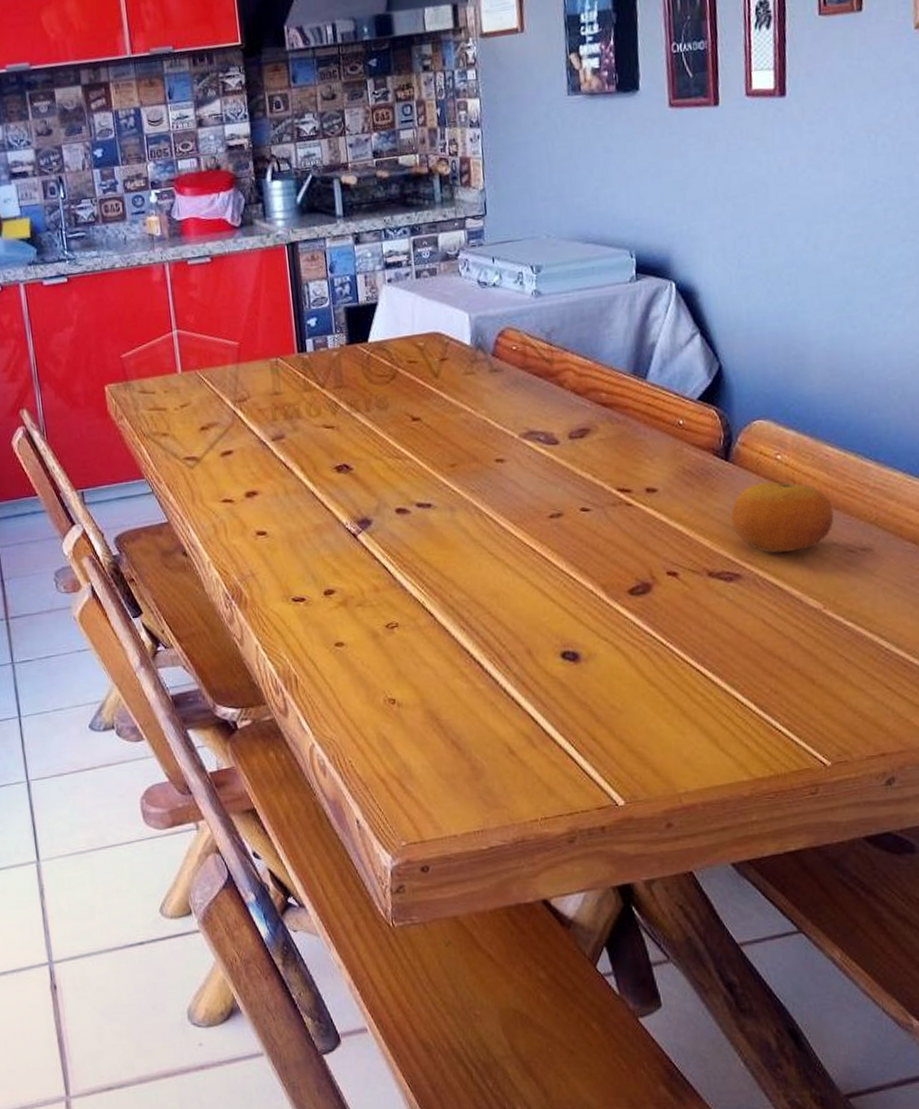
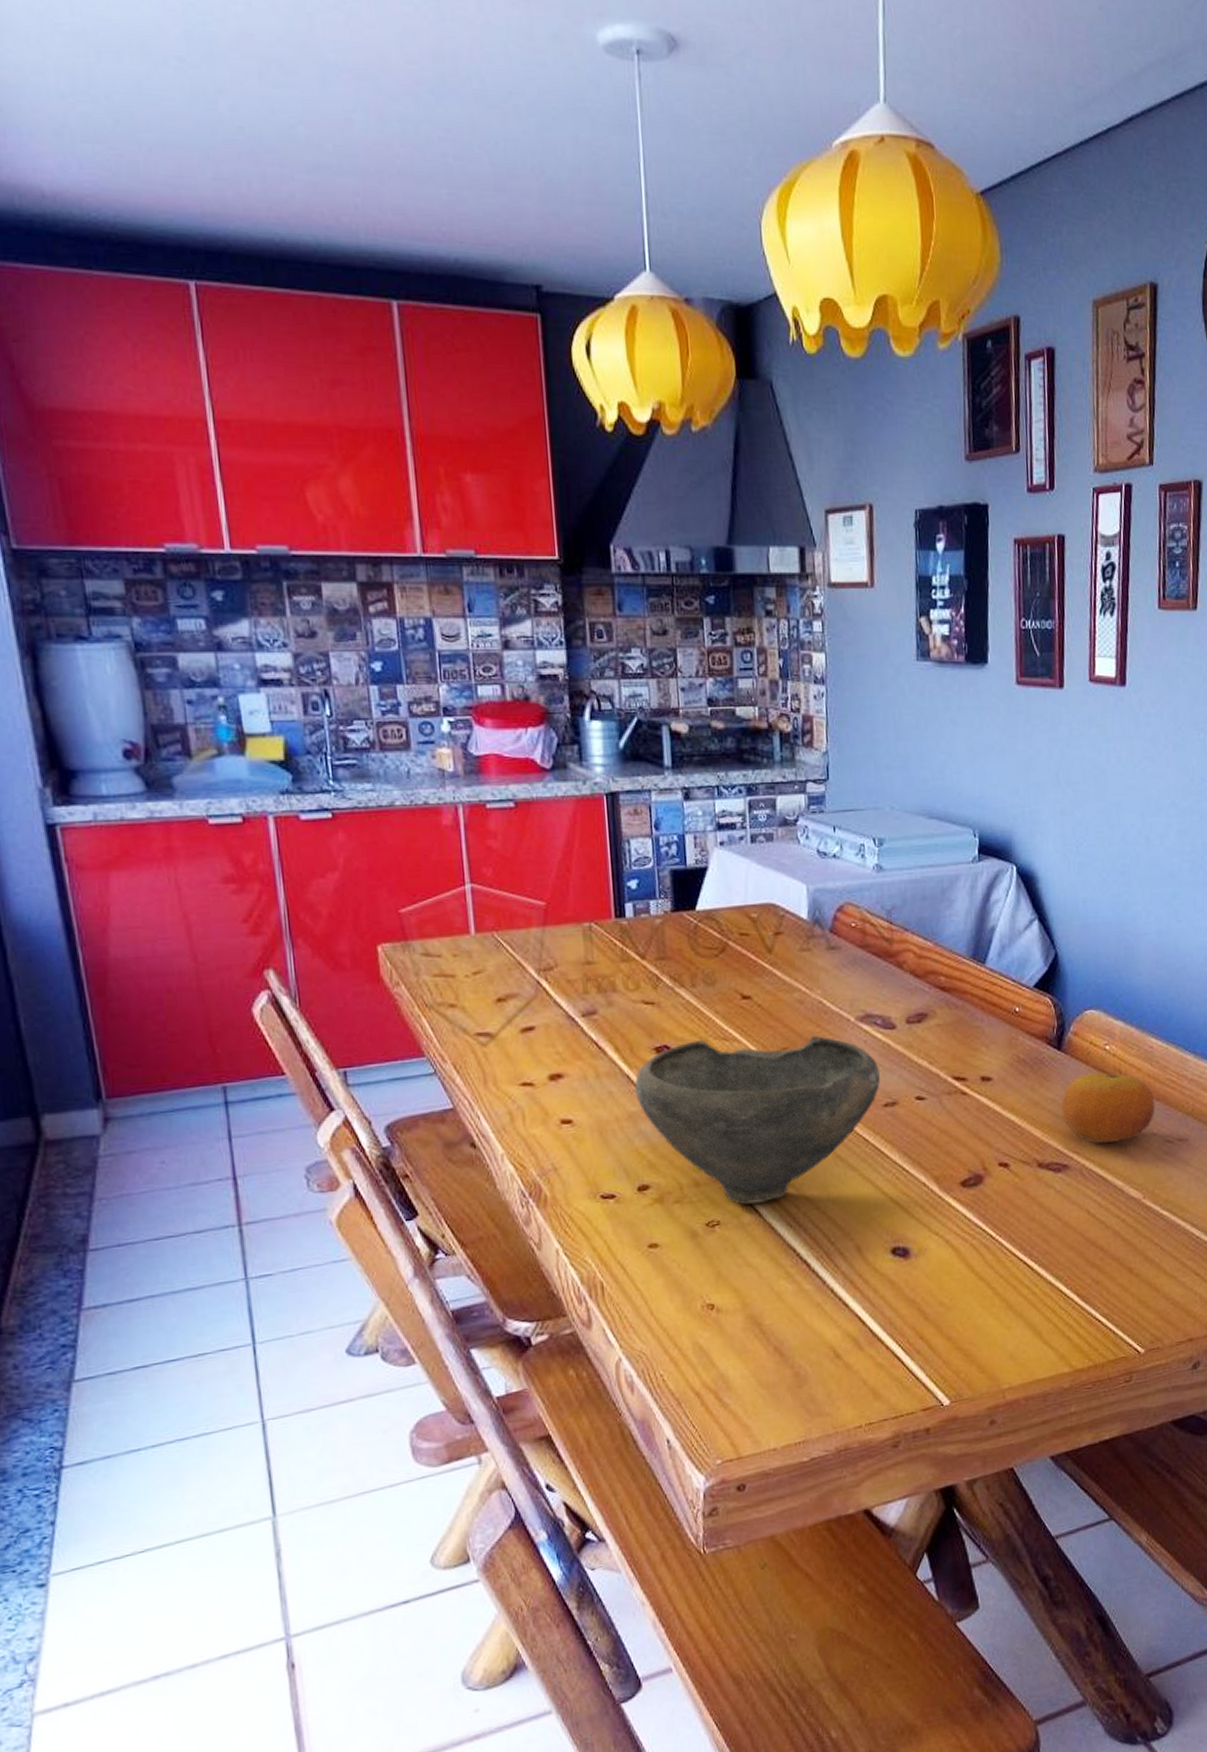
bowl: none [319,452,545,608] -> present [635,1035,880,1204]

